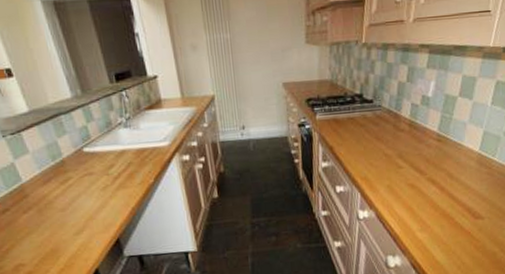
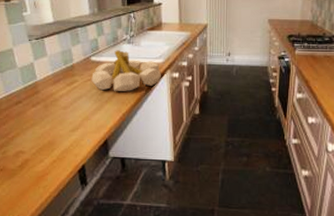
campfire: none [88,136,170,185] -> present [91,50,161,91]

